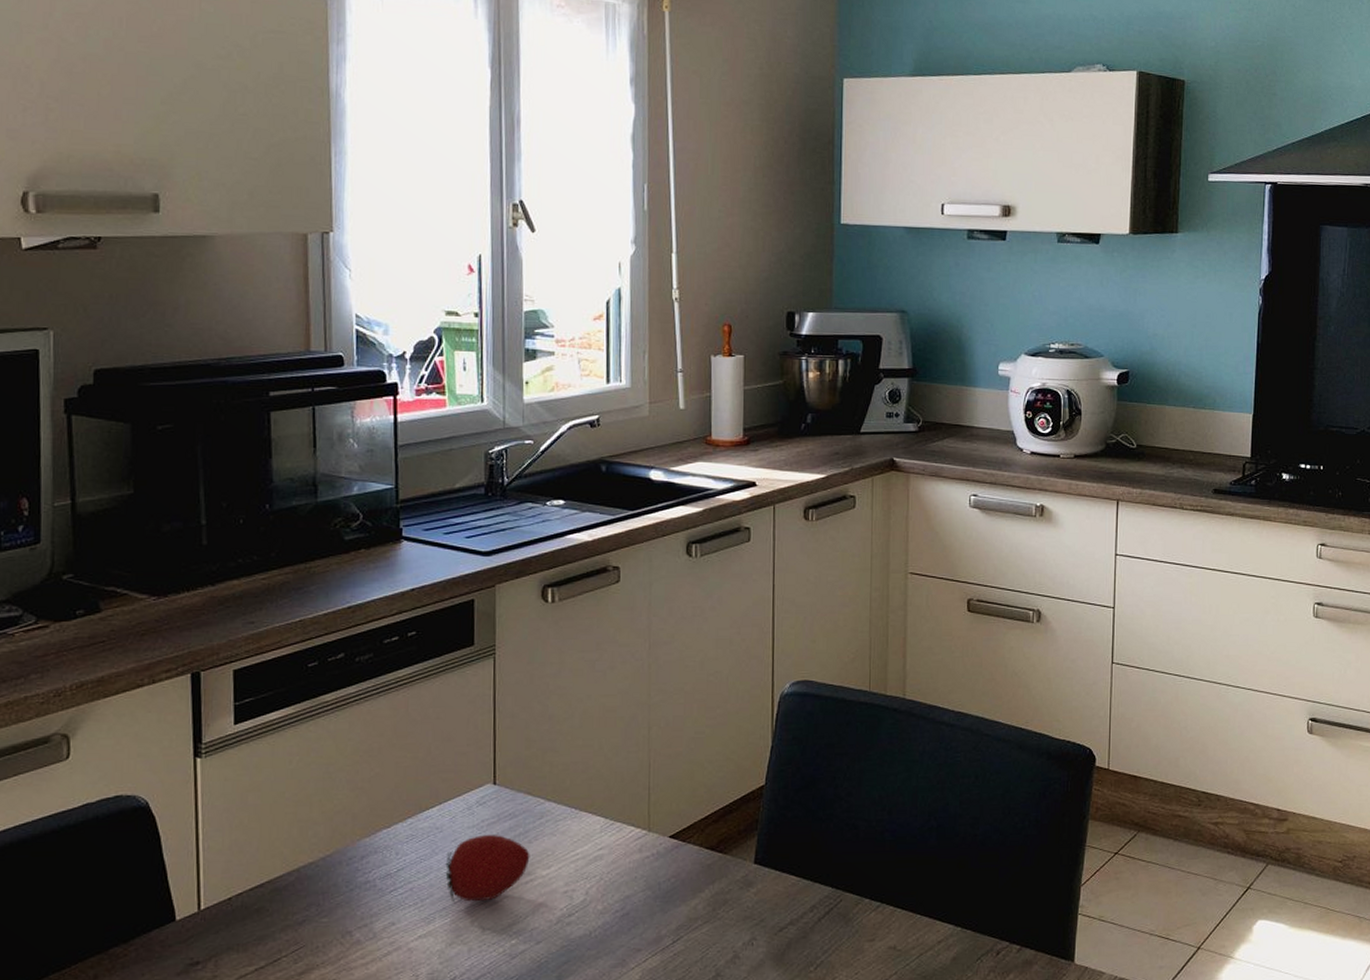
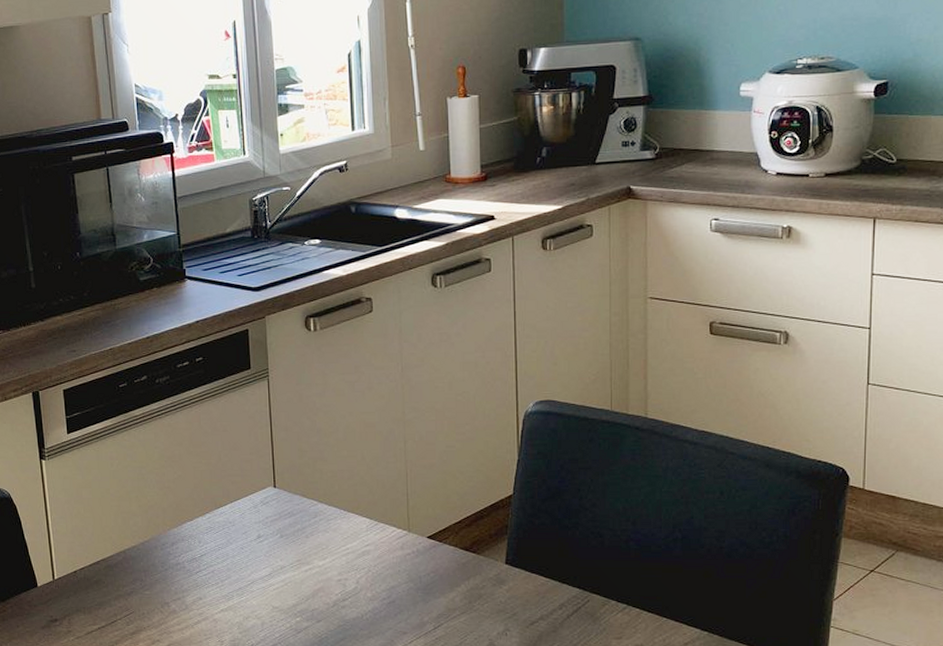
fruit: present [445,834,530,903] -> none [239,529,308,585]

